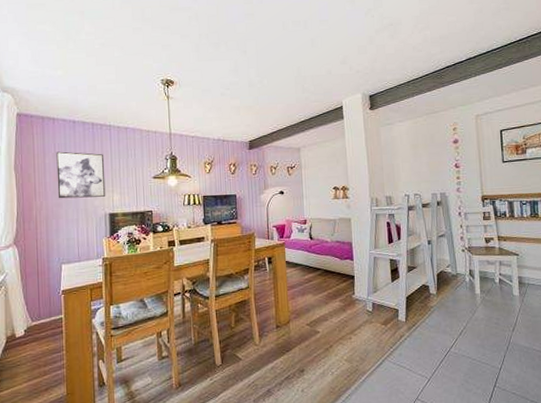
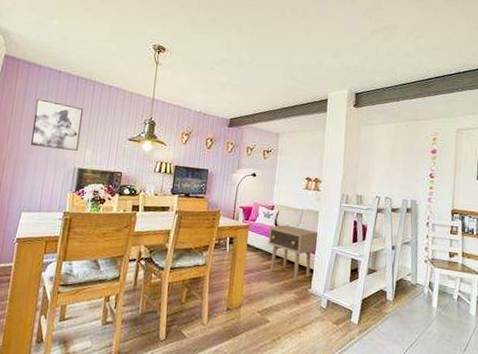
side table: none [305,236,355,290] -> present [268,224,319,282]

